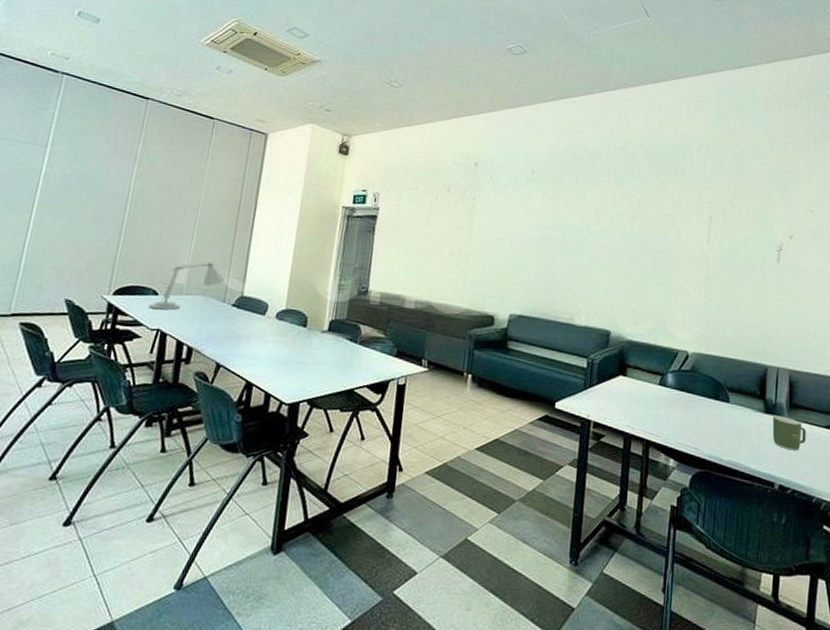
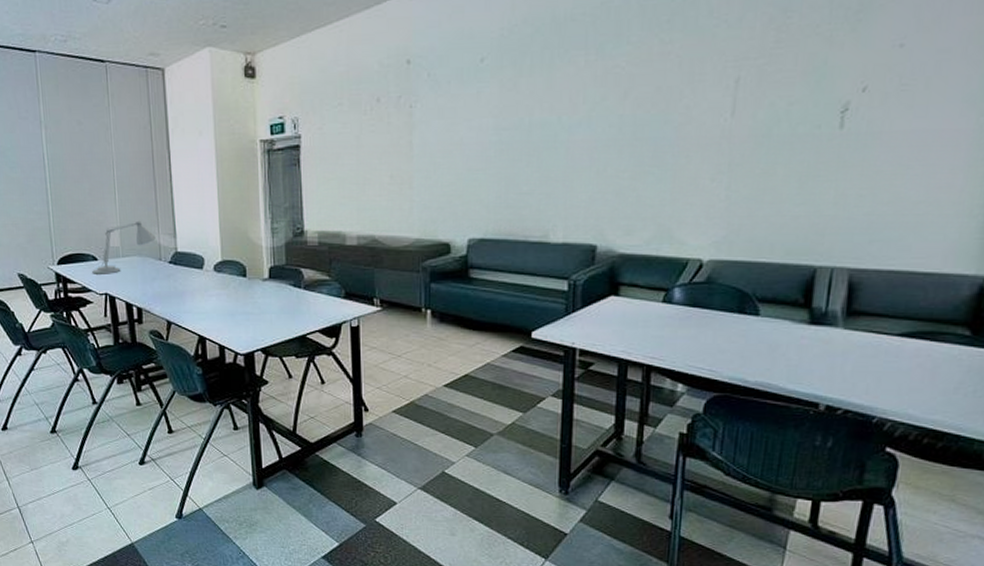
mug: present [772,415,806,451] -> none [819,326,870,366]

